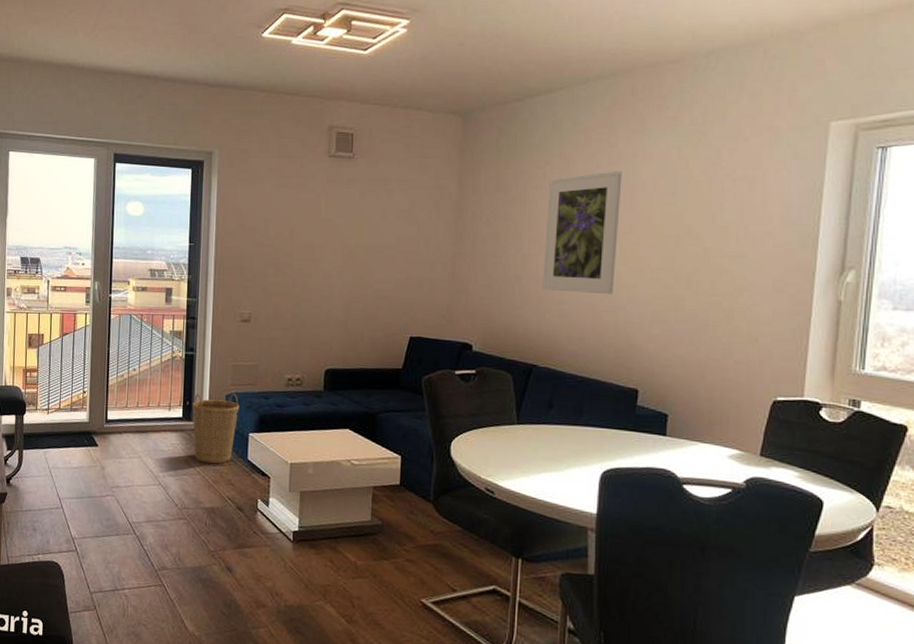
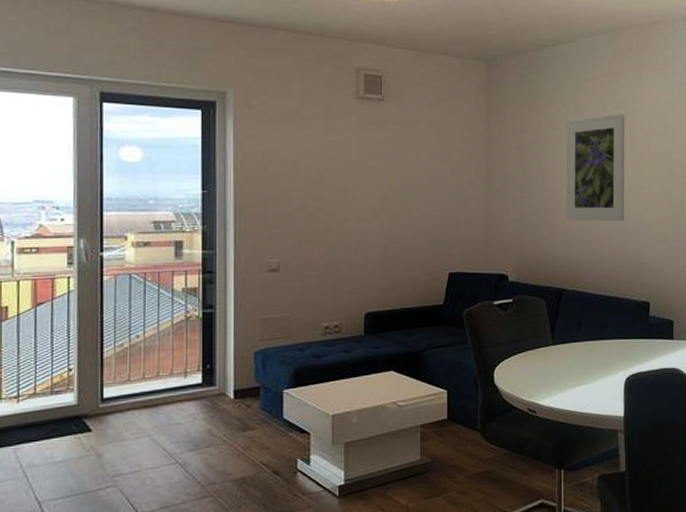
basket: present [192,393,240,464] -> none [214,349,271,430]

